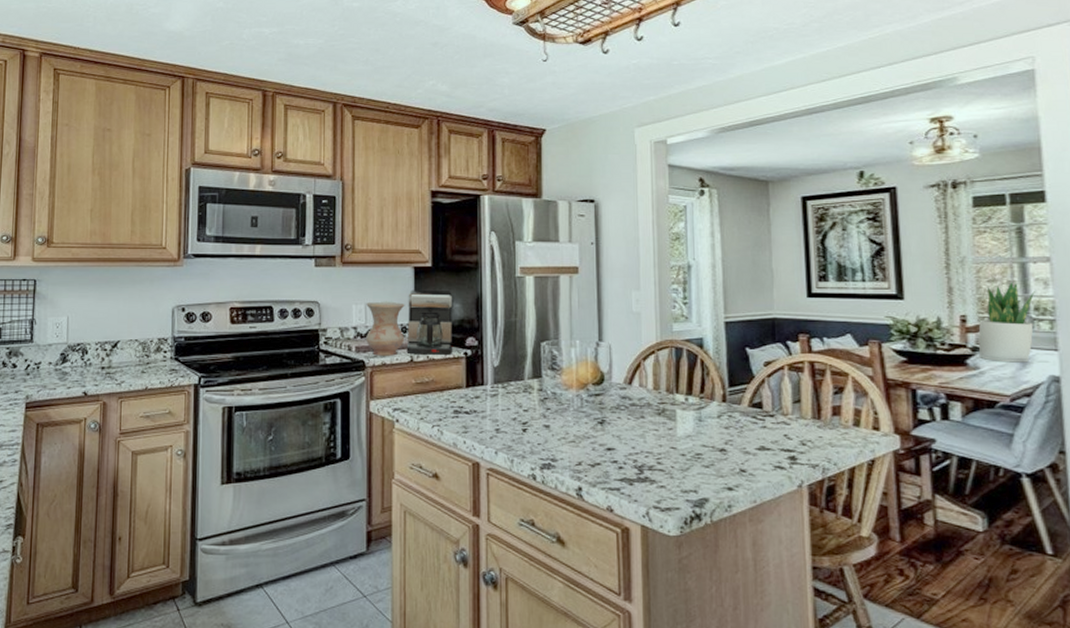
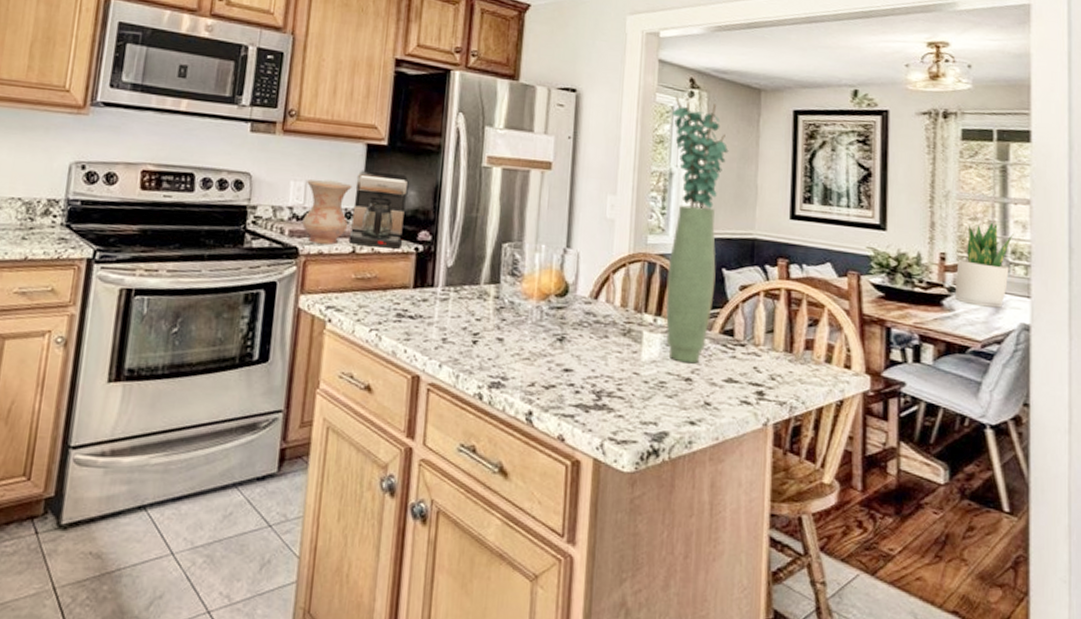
vase: none [685,196,742,436] -> present [665,96,729,364]

